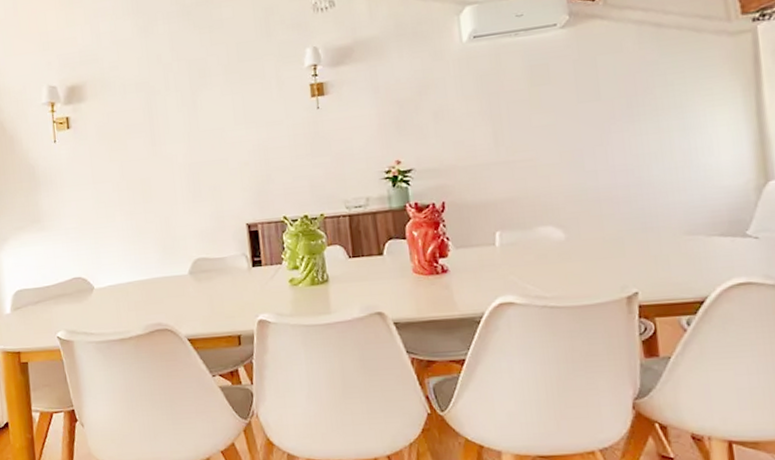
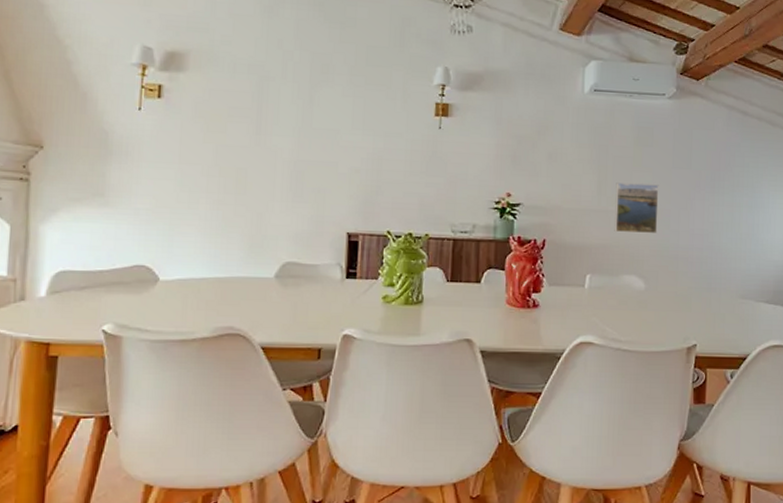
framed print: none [514,124,571,183] -> present [614,182,659,234]

